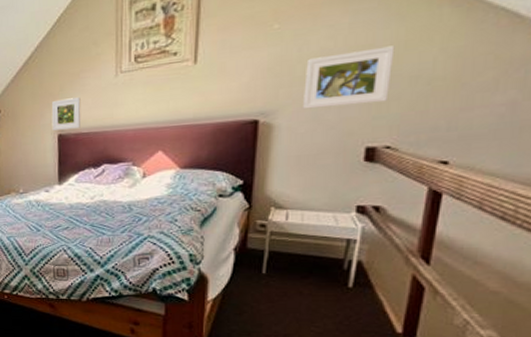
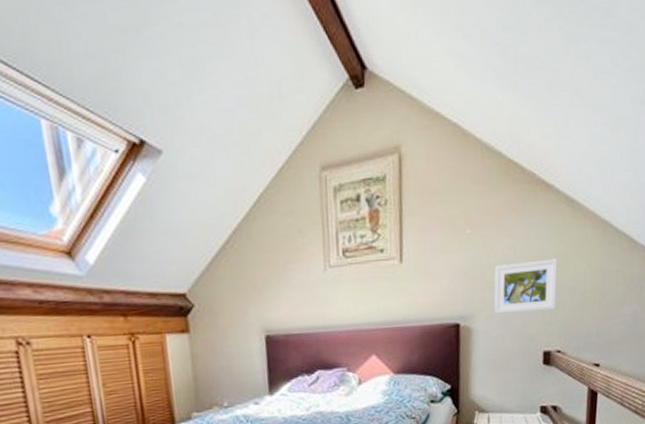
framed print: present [51,97,81,131] -> none [256,292,290,331]

